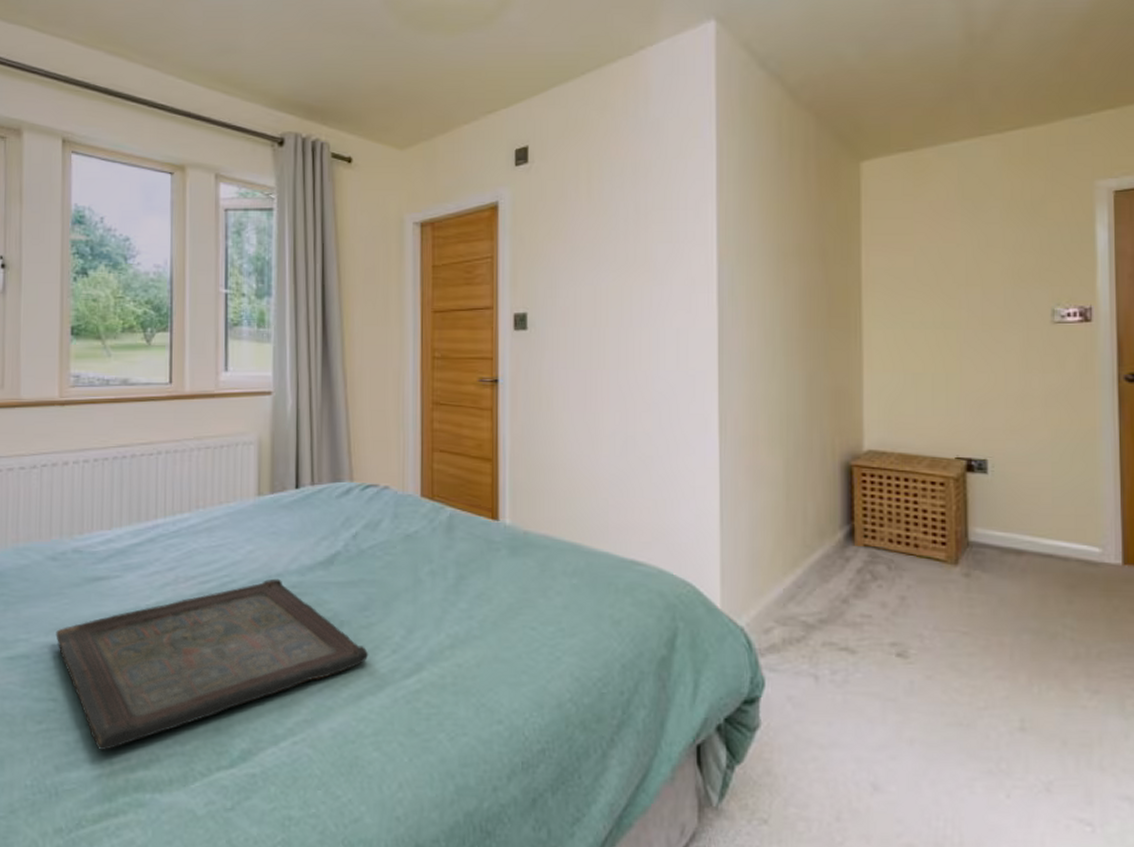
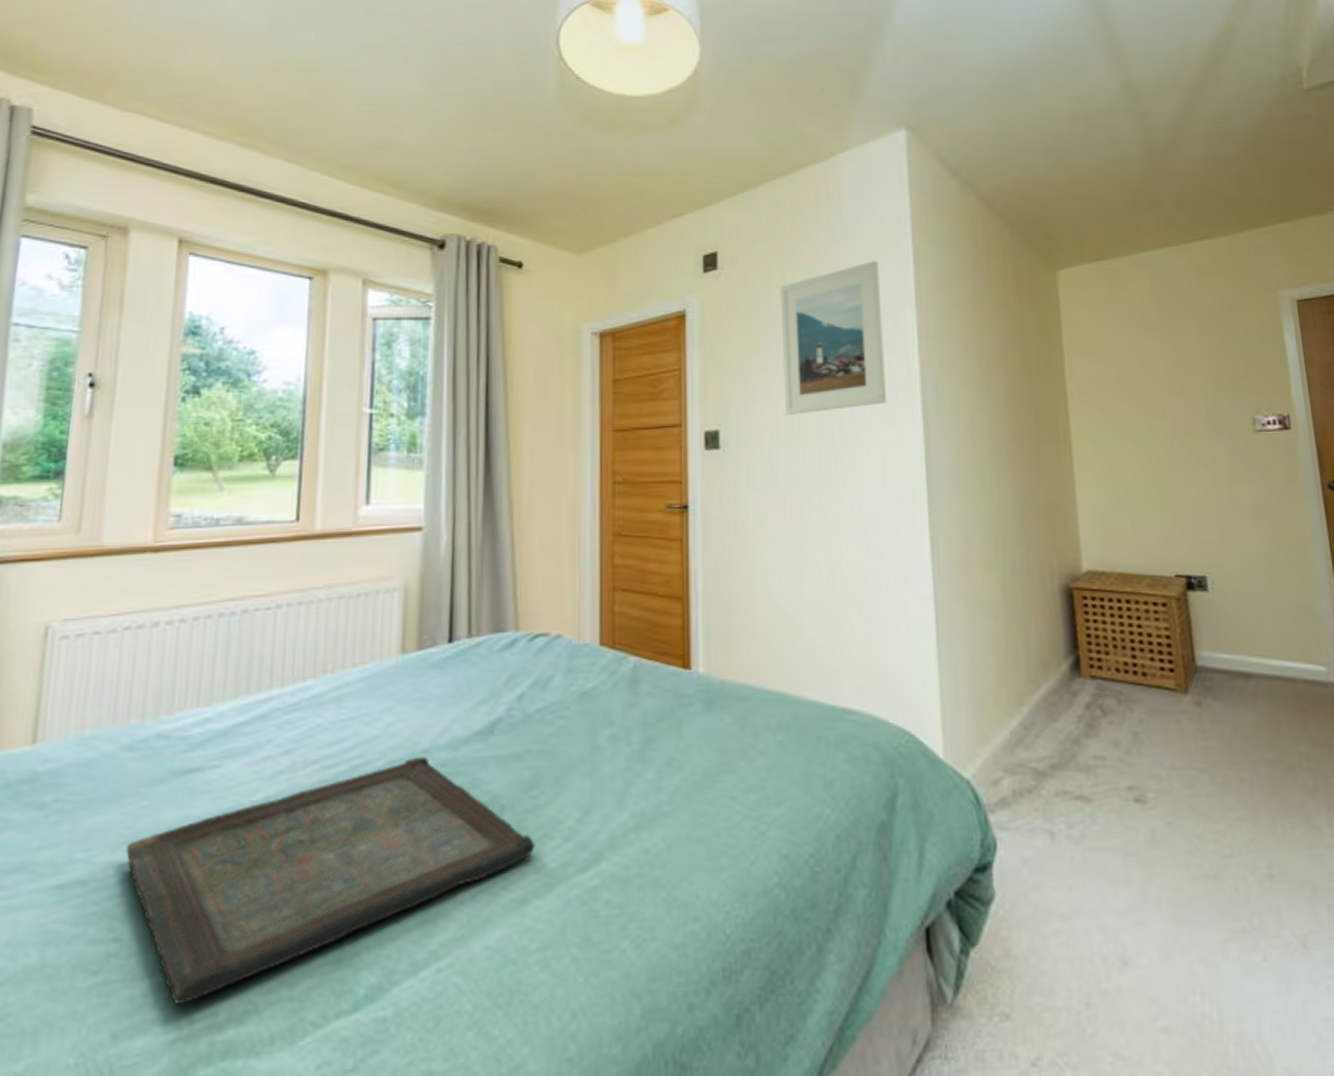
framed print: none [586,153,685,300] -> present [780,260,887,415]

